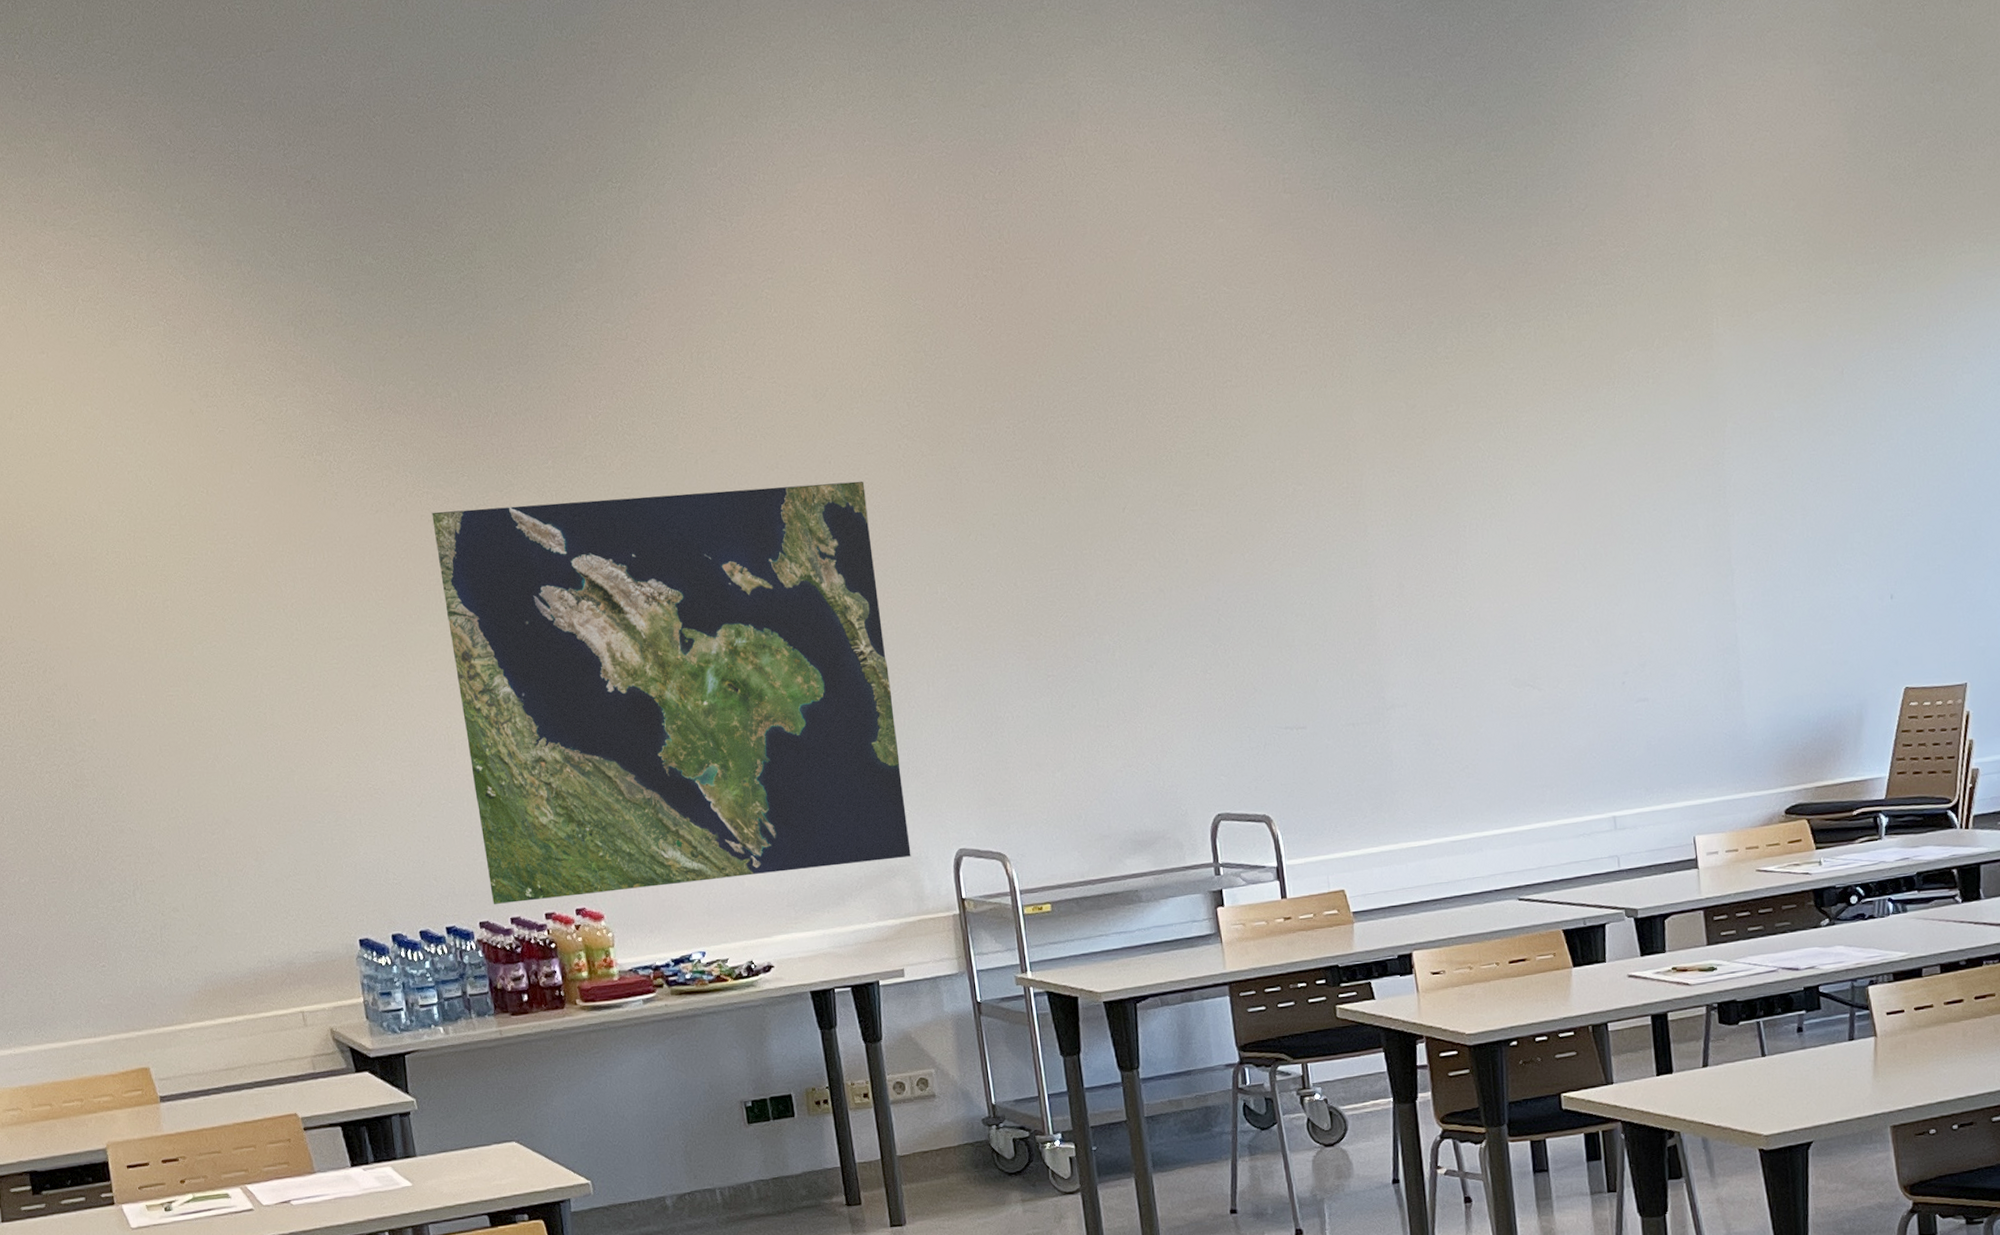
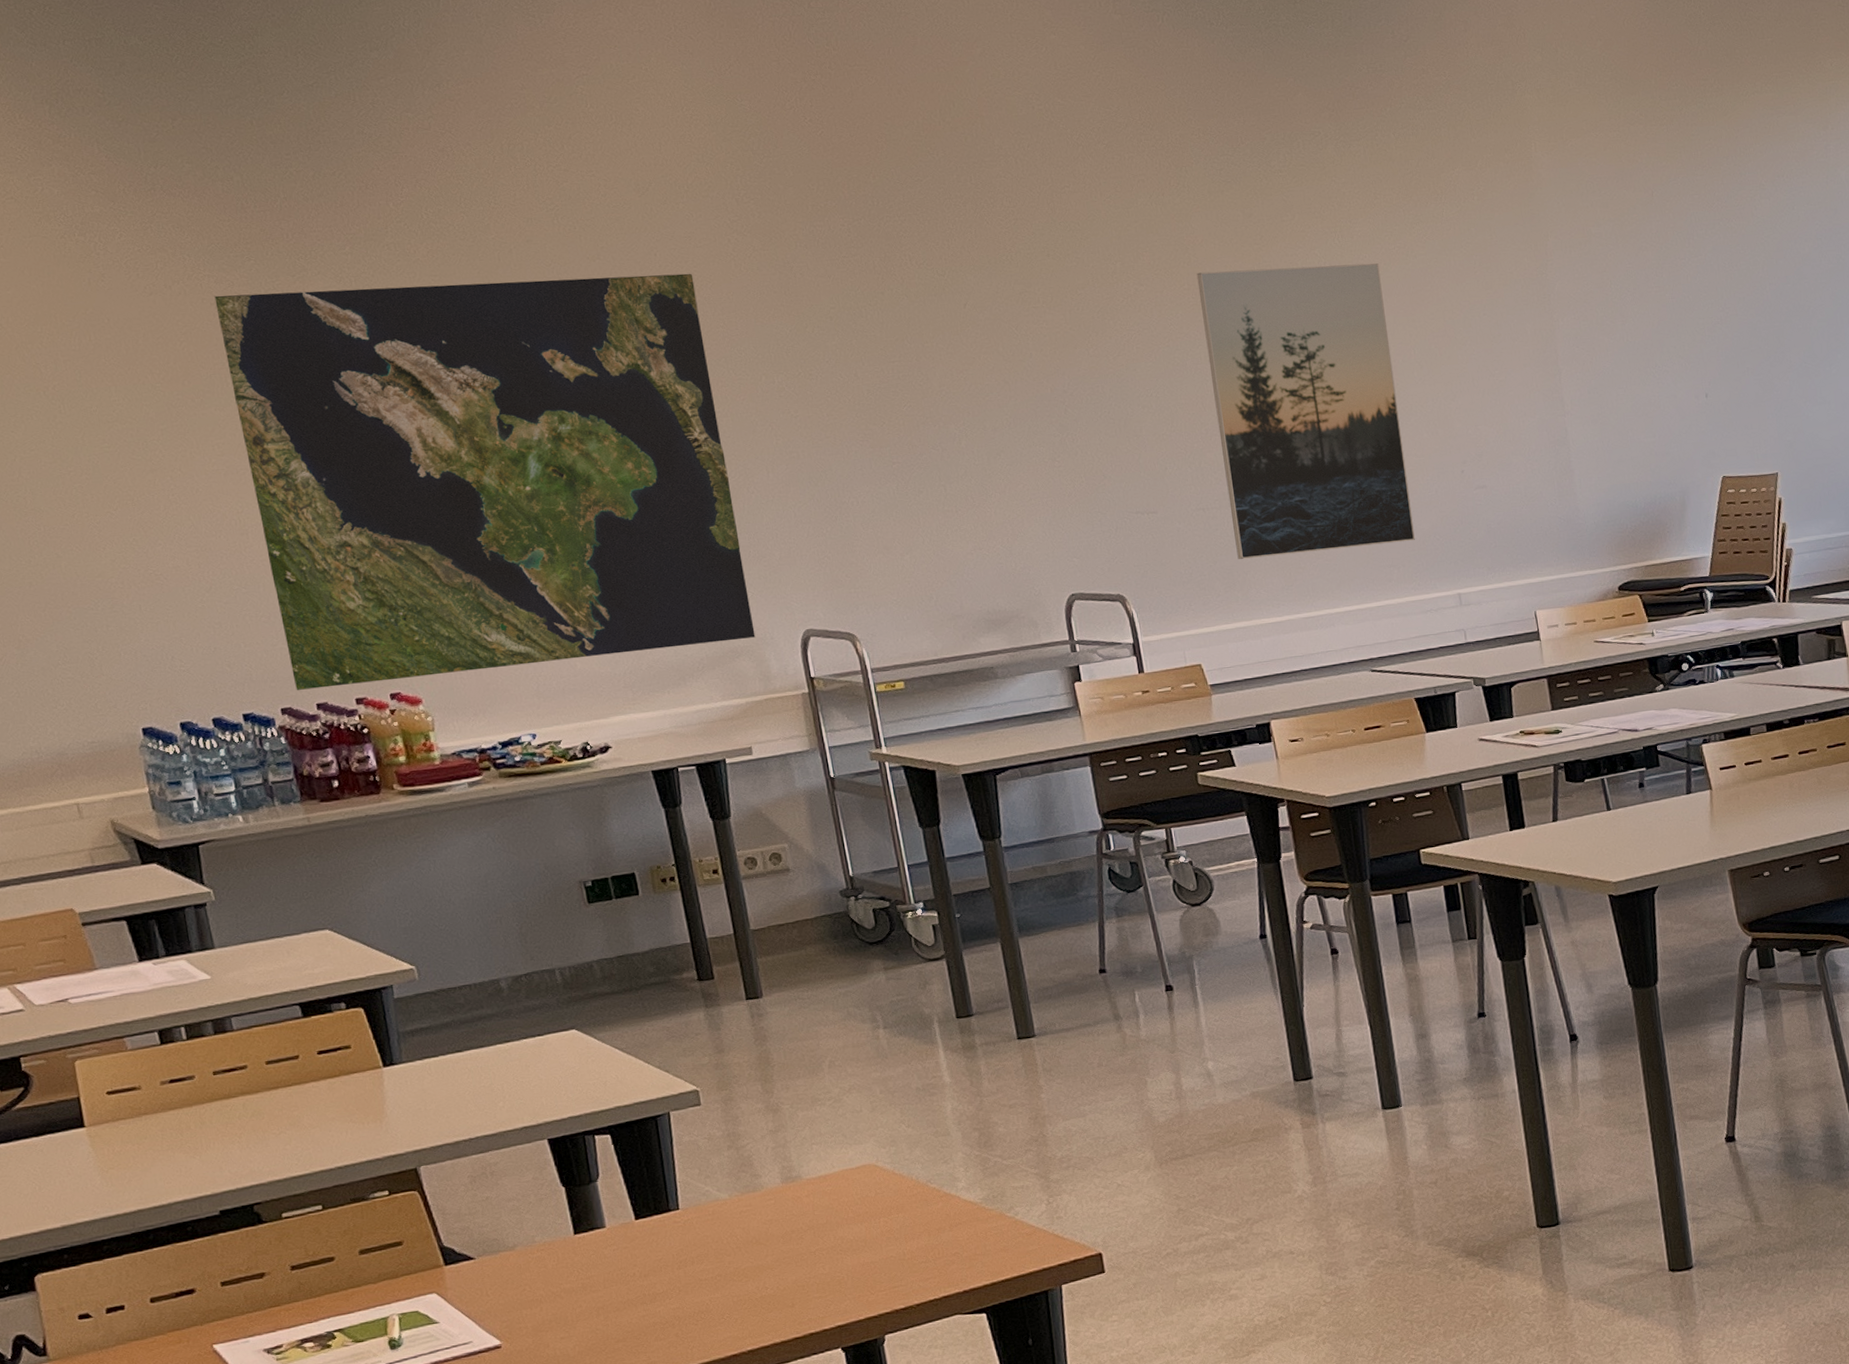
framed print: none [1356,455,1570,778] -> present [1196,263,1415,559]

